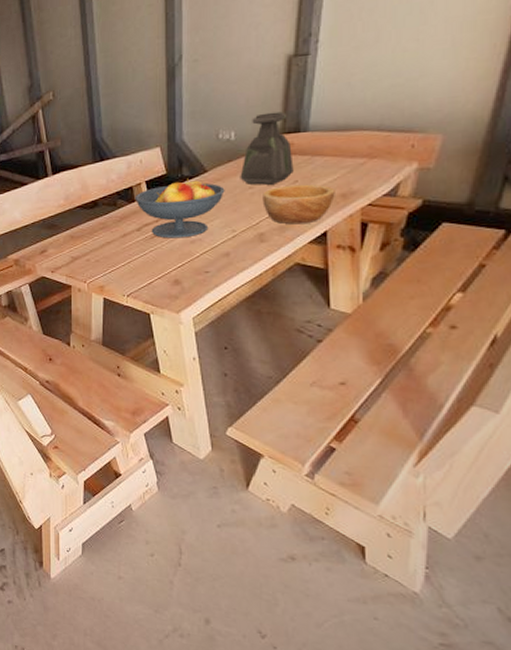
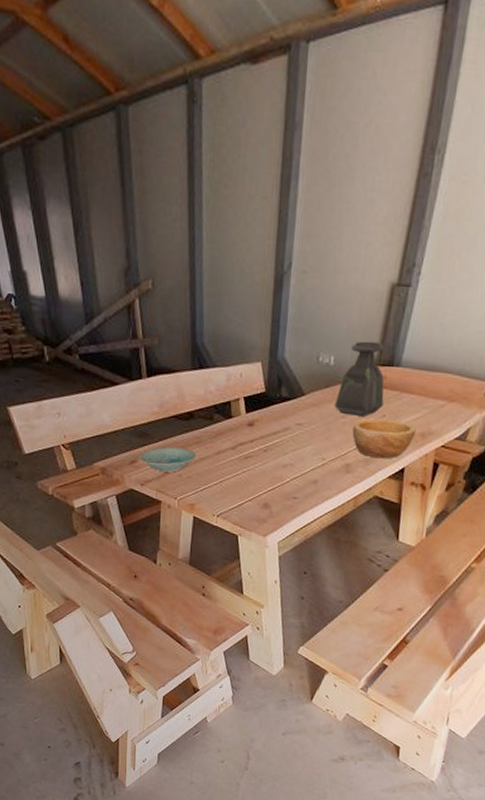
bowl: none [49,234,104,258] -> present [139,447,197,473]
fruit bowl: present [134,178,225,239] -> none [231,399,320,462]

